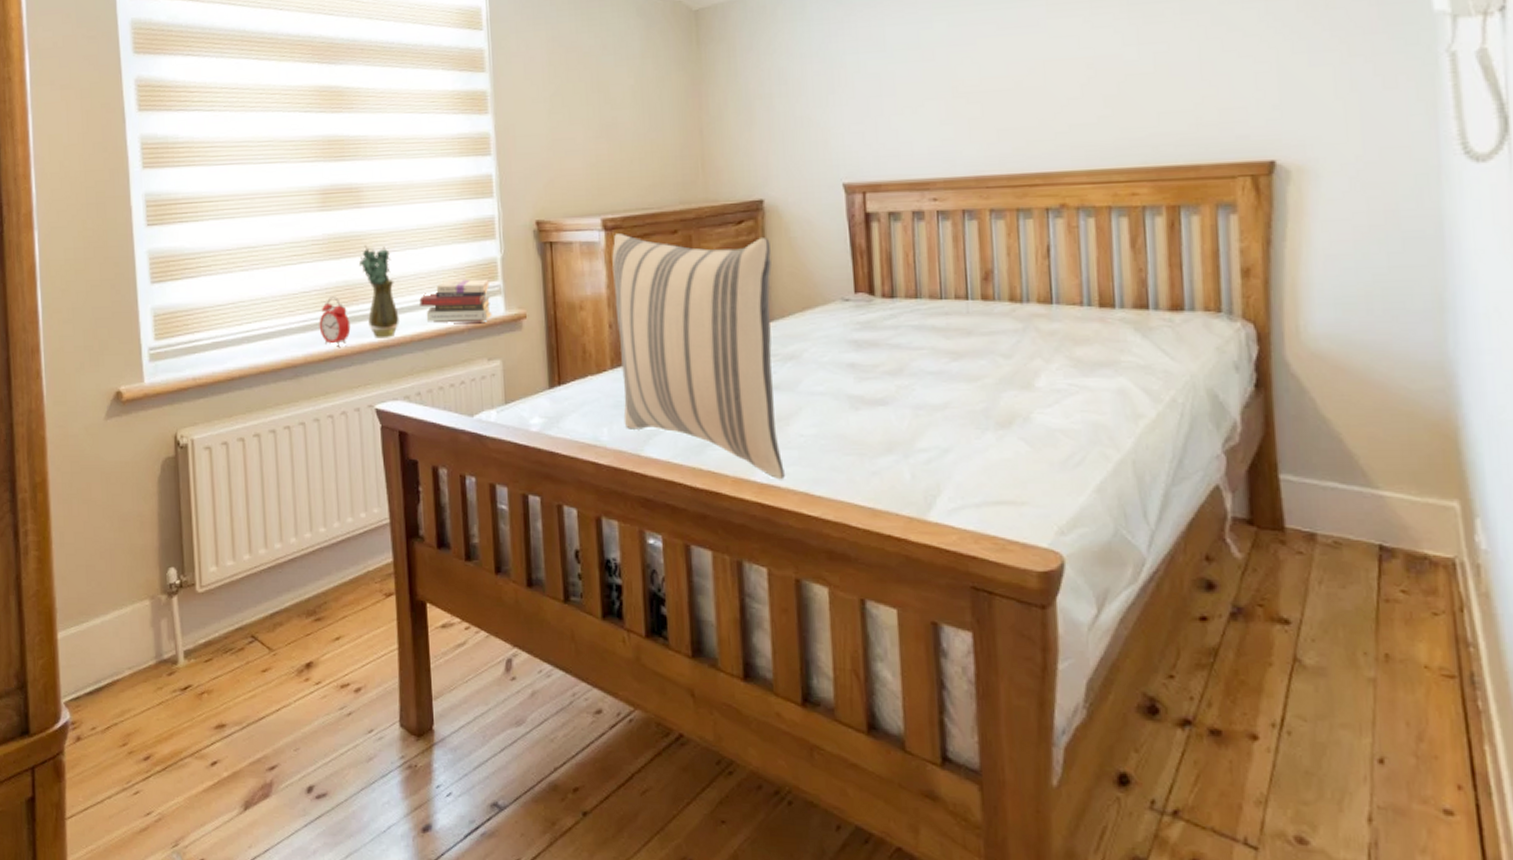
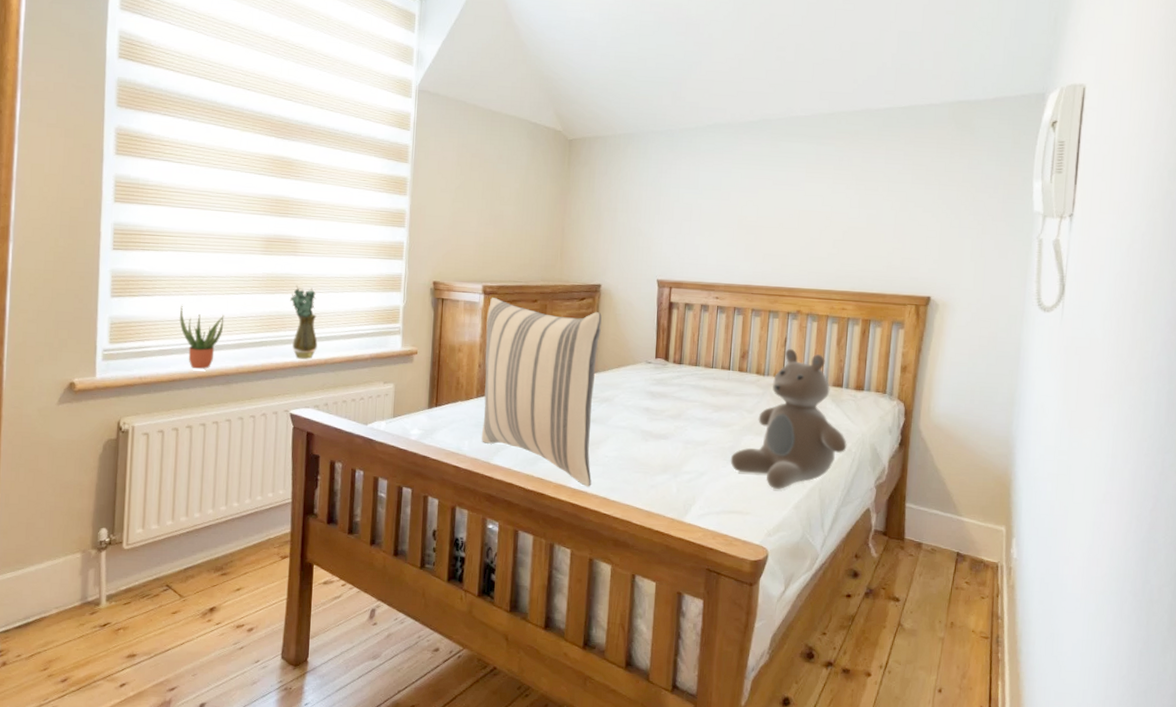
potted plant: none [230,285,284,363] -> present [179,305,224,370]
alarm clock: present [319,296,351,347] -> none [251,323,278,363]
books: present [419,279,492,324] -> none [335,319,392,355]
teddy bear: none [986,259,1169,465] -> present [730,348,847,489]

